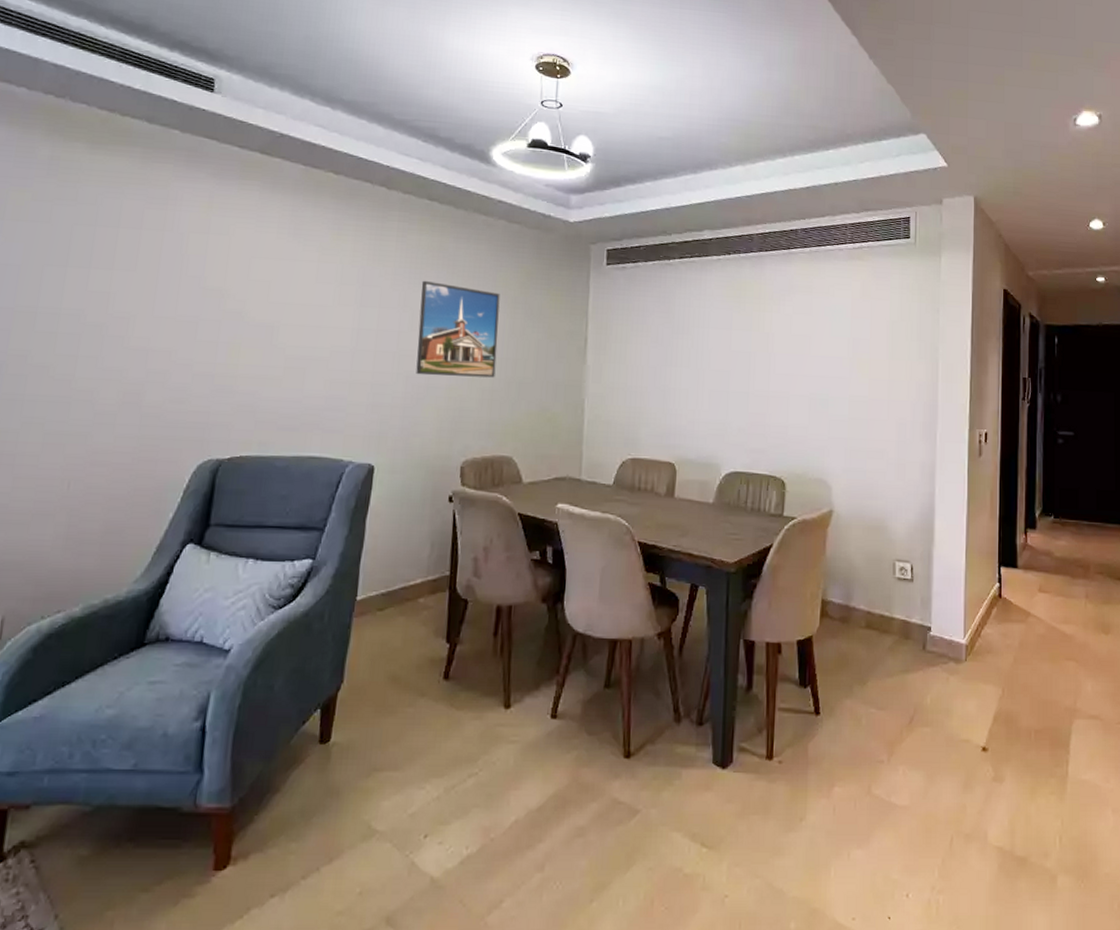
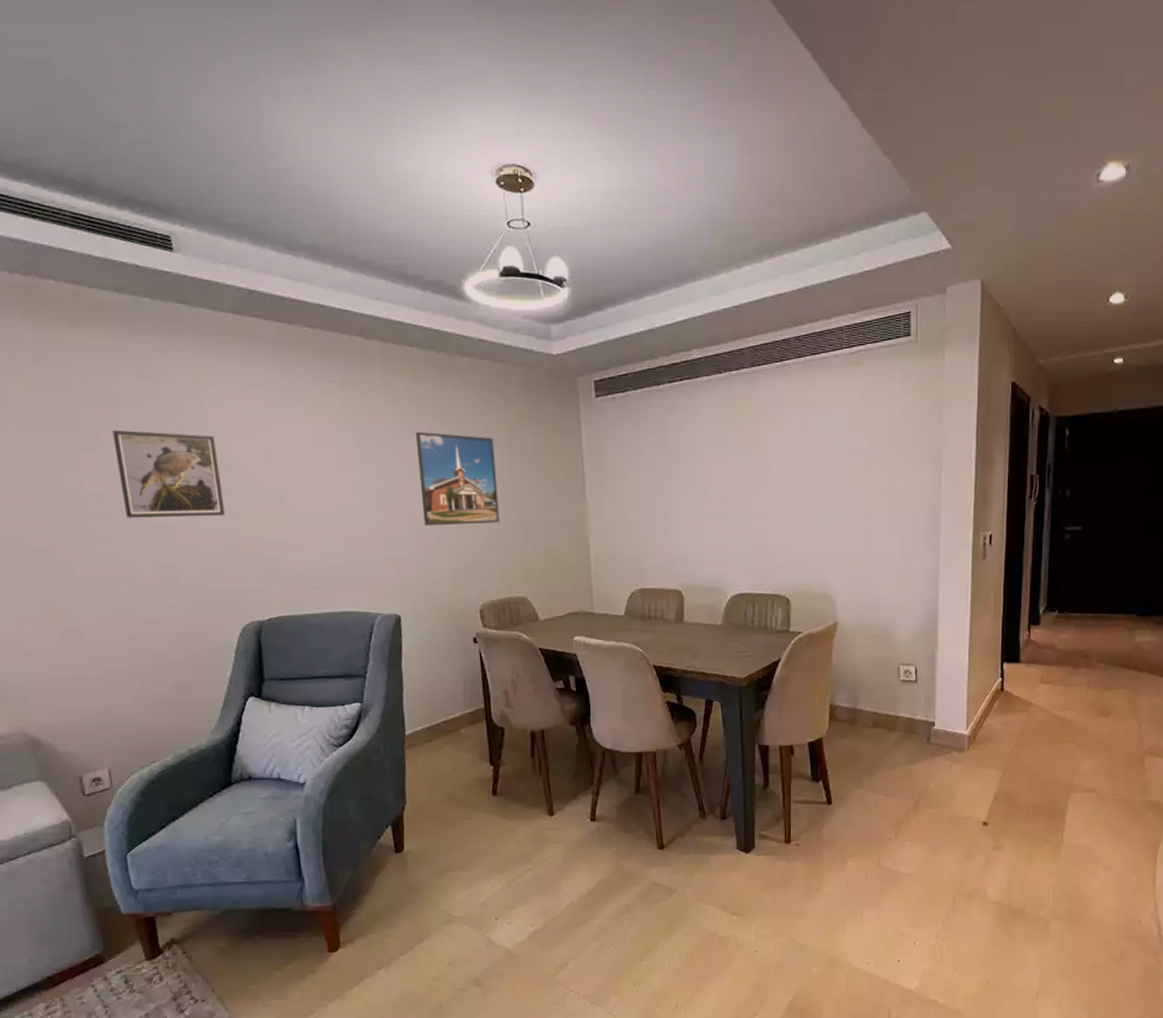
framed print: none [100,249,214,346] -> present [112,429,225,518]

